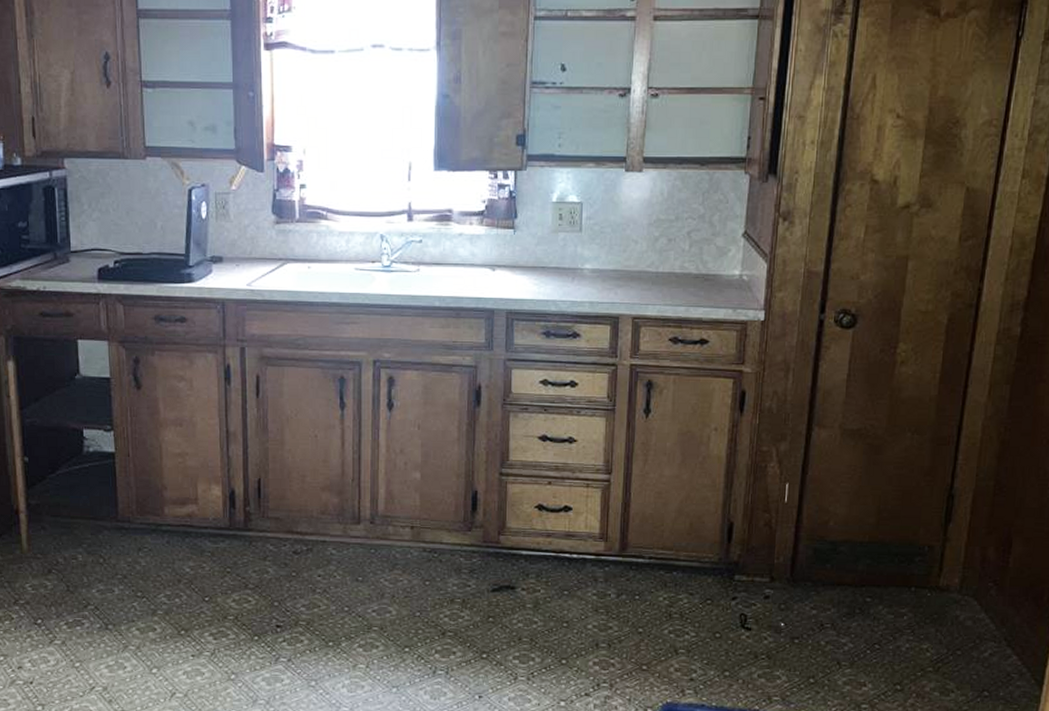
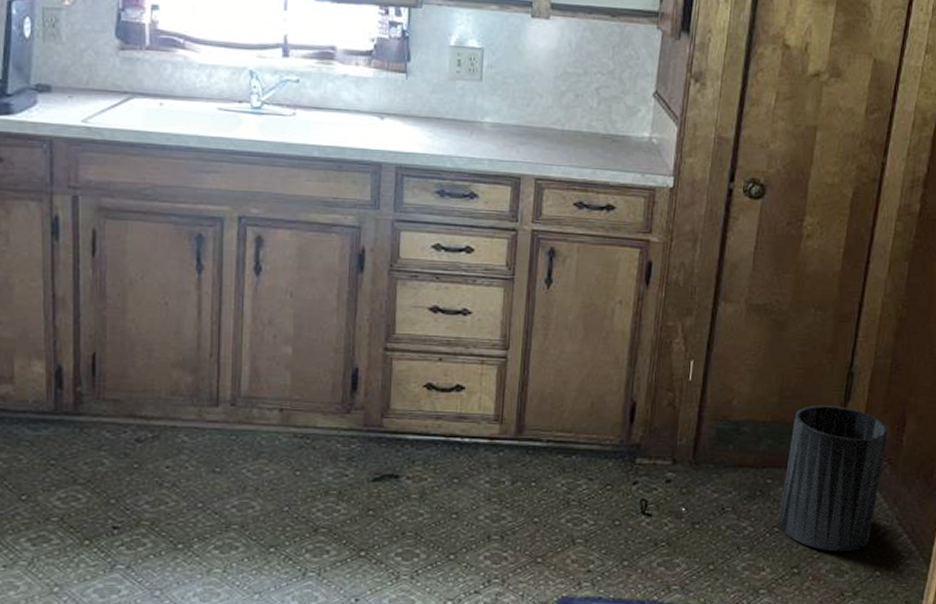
trash can: none [880,526,994,671] -> present [779,405,889,552]

